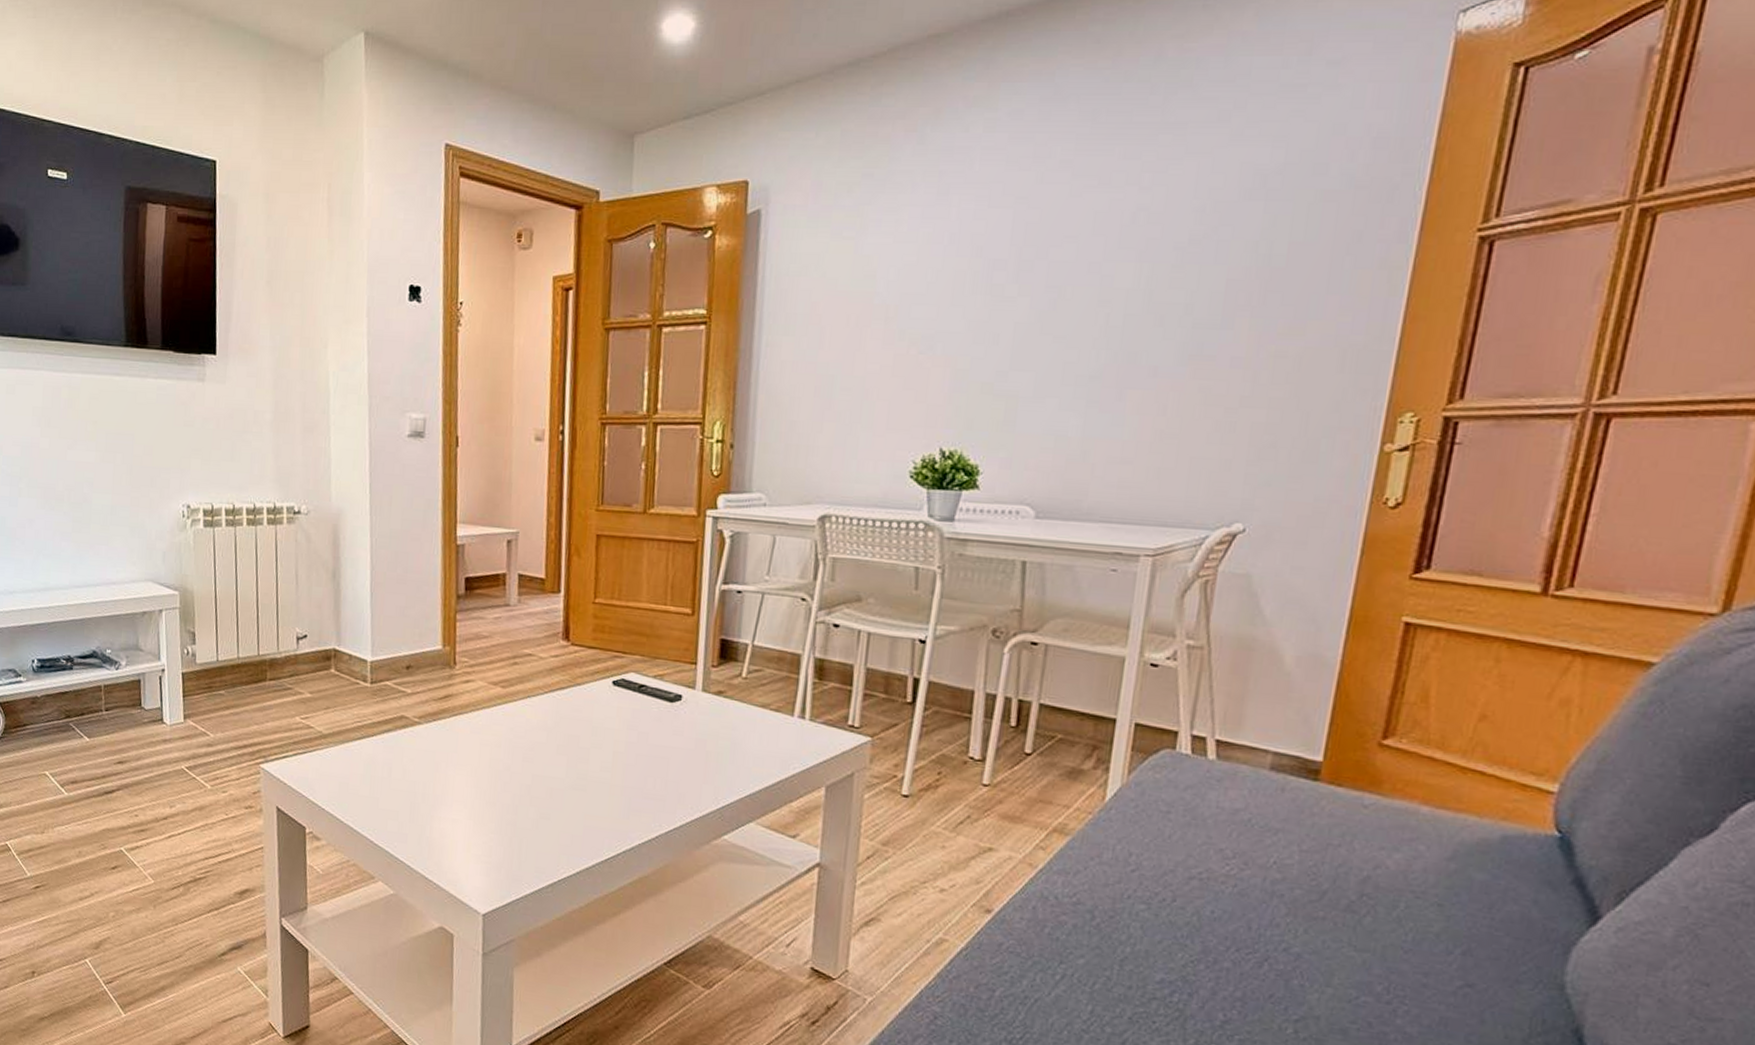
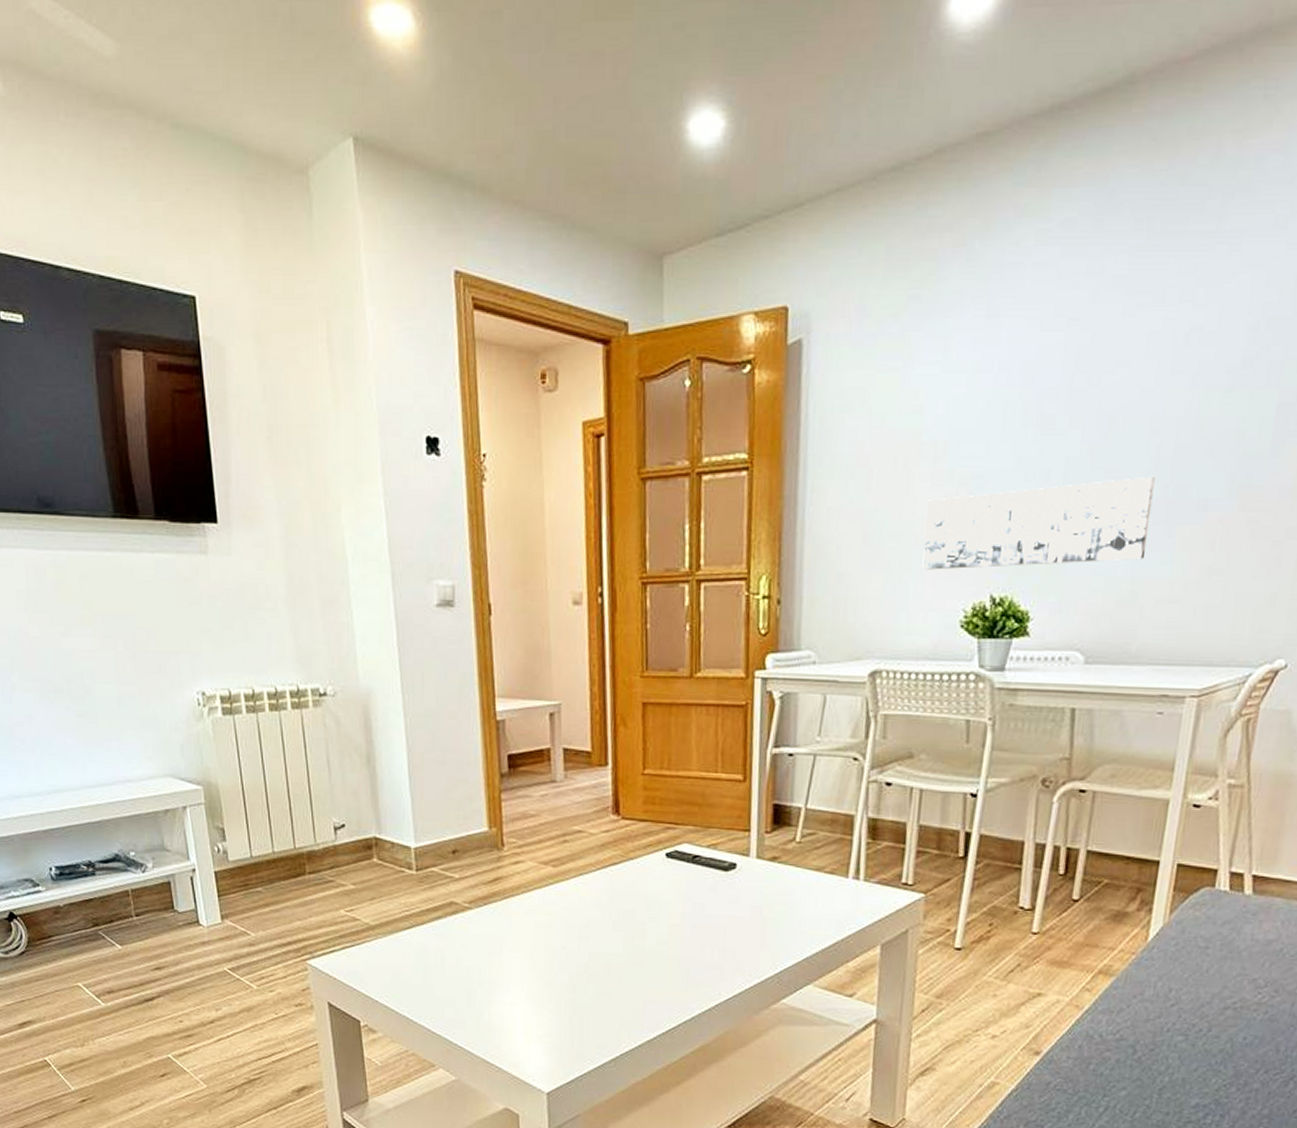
wall art: none [872,342,1104,423] -> present [922,476,1155,570]

